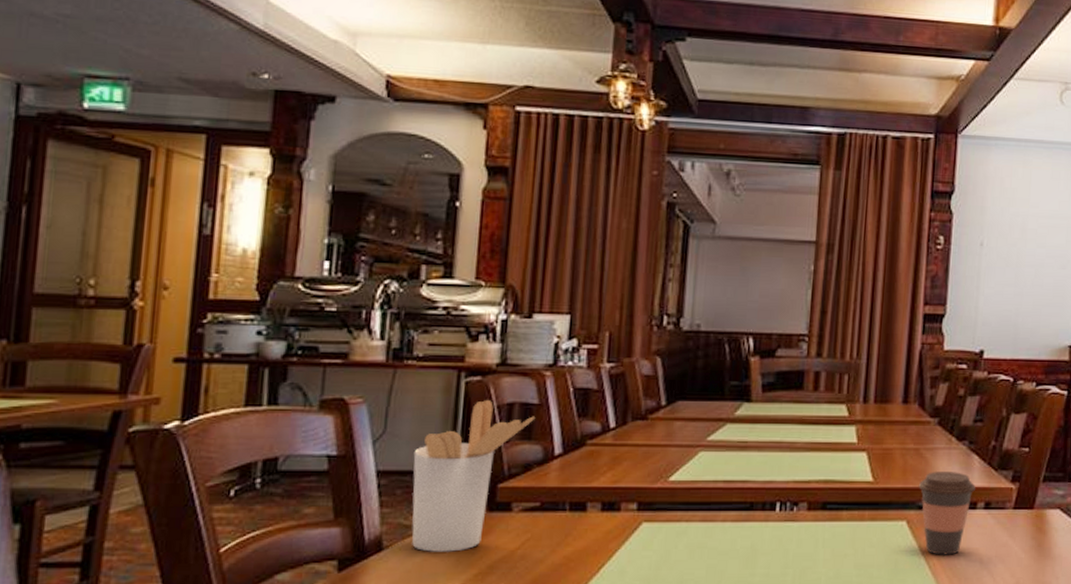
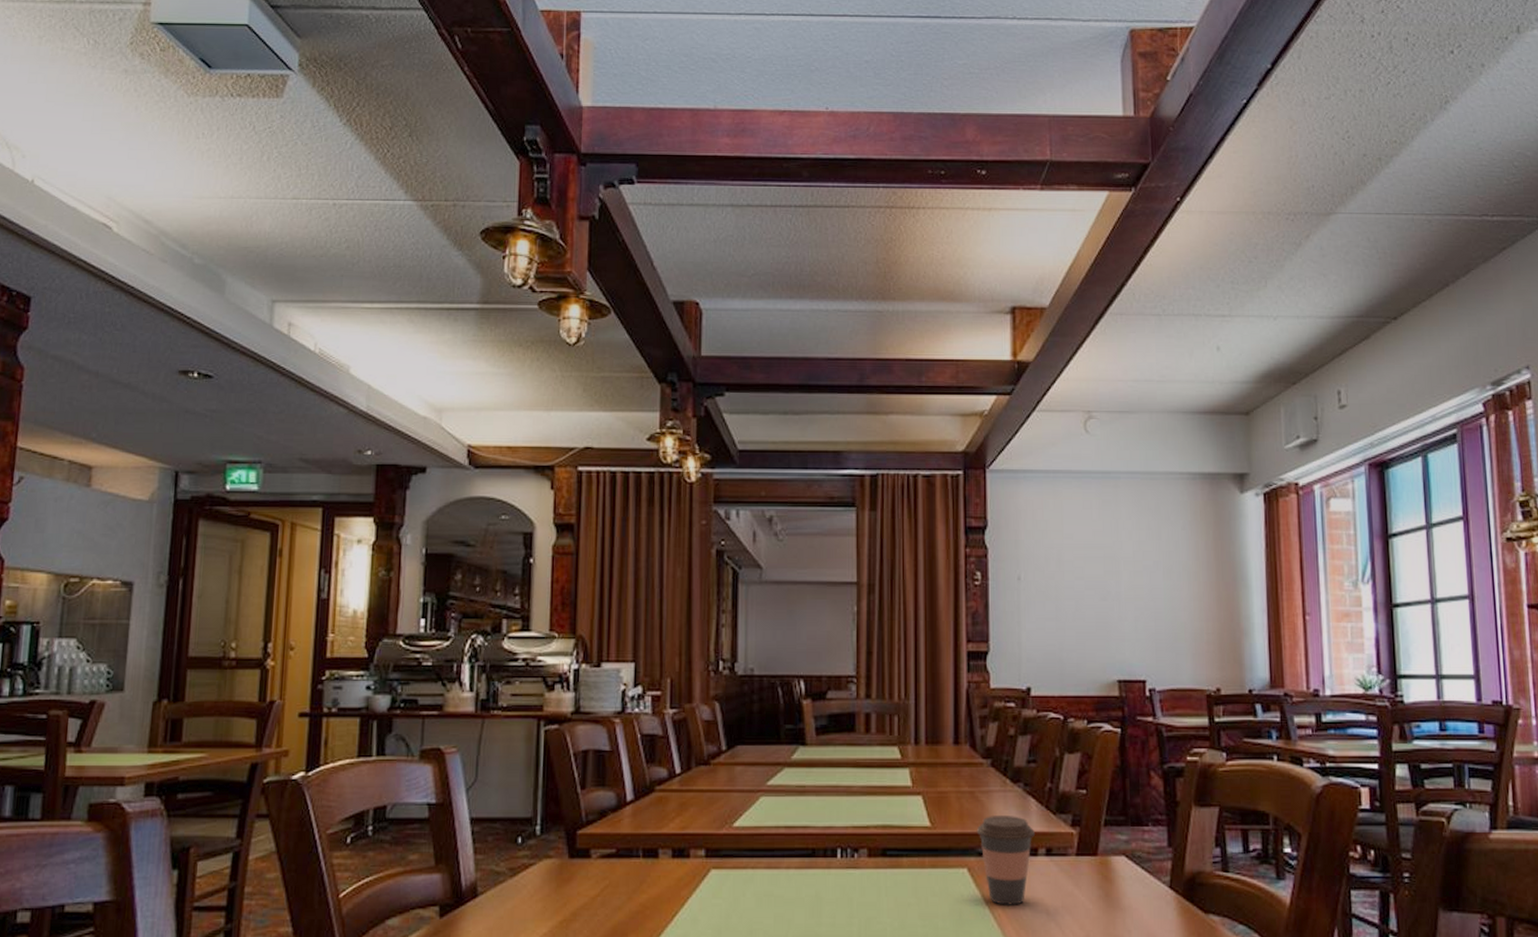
utensil holder: present [412,399,536,552] -> none [501,747,608,898]

